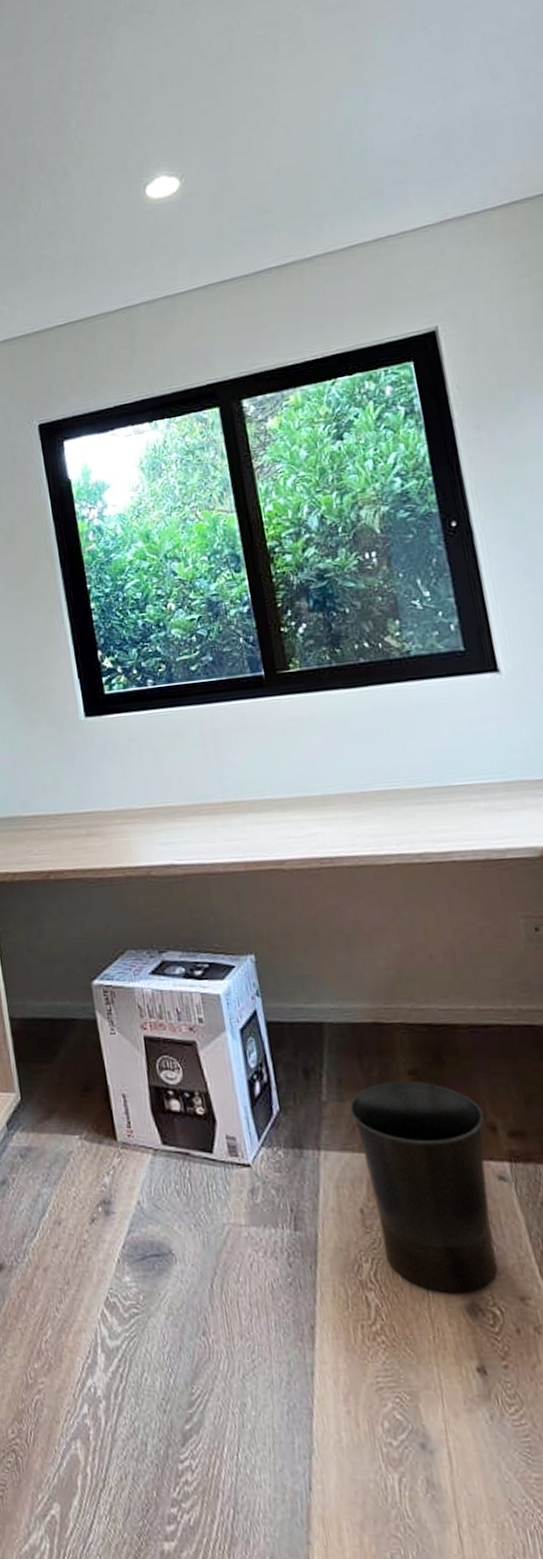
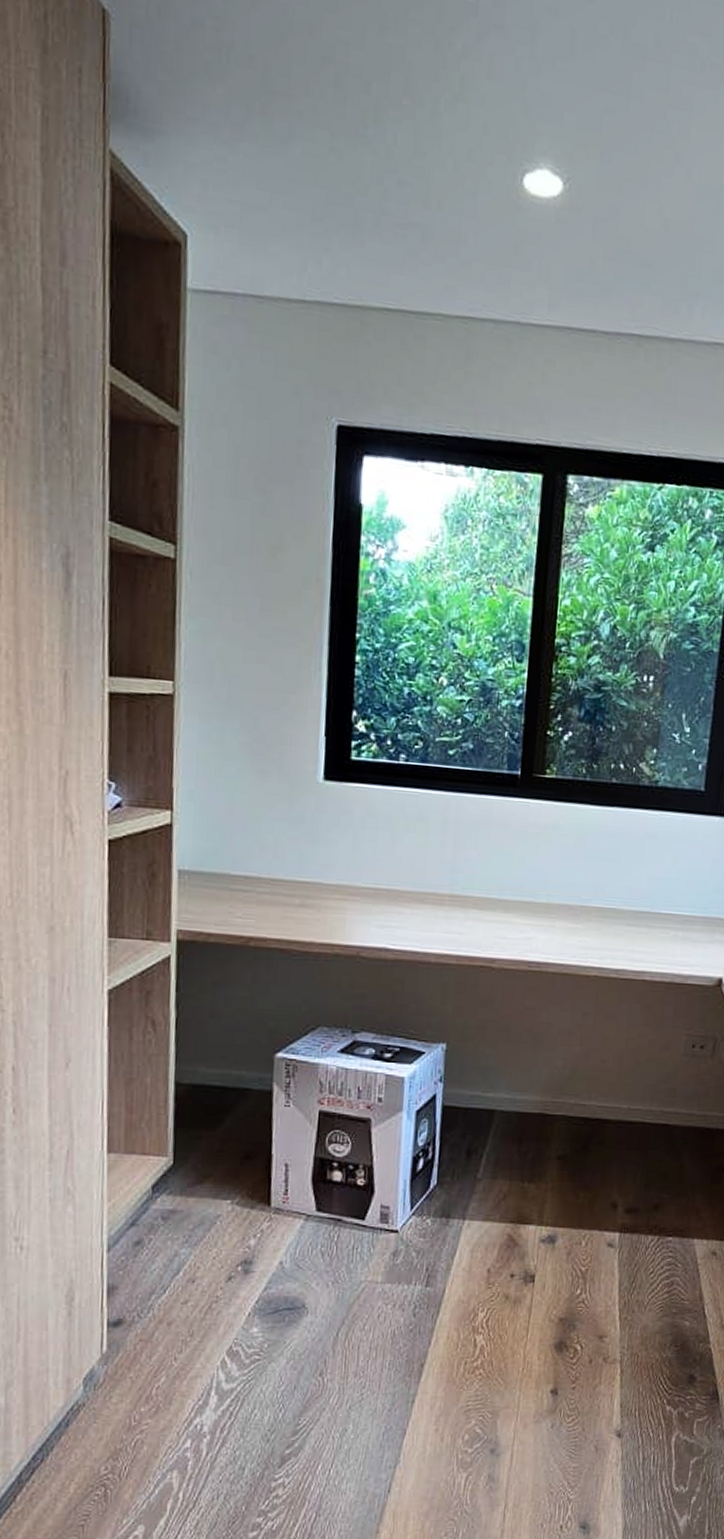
waste bin: present [349,1080,498,1294] -> none [499,1163,610,1335]

